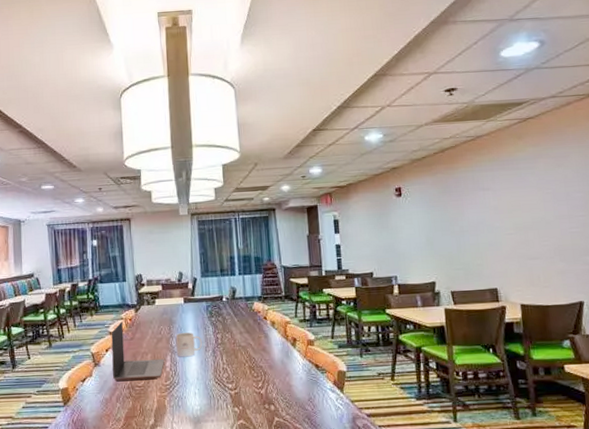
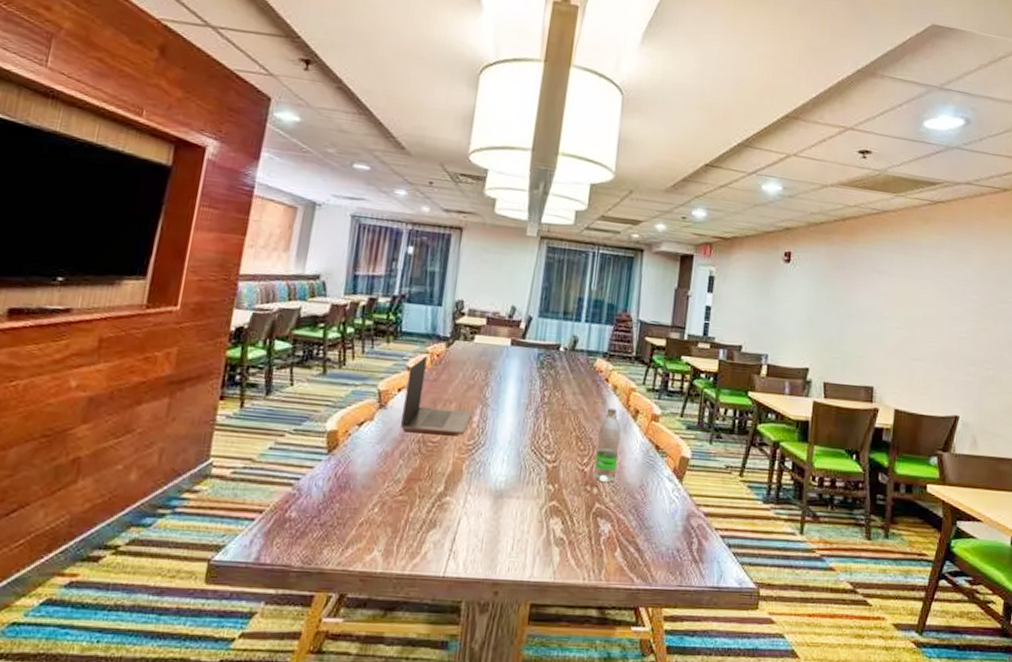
mug: present [175,332,203,357] -> none [489,382,525,414]
bottle: none [266,340,287,401] -> present [594,408,621,483]

